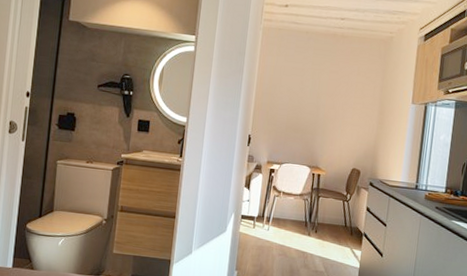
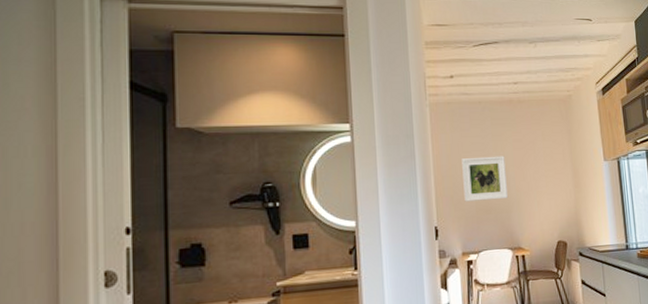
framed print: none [277,80,320,123] -> present [462,156,508,202]

